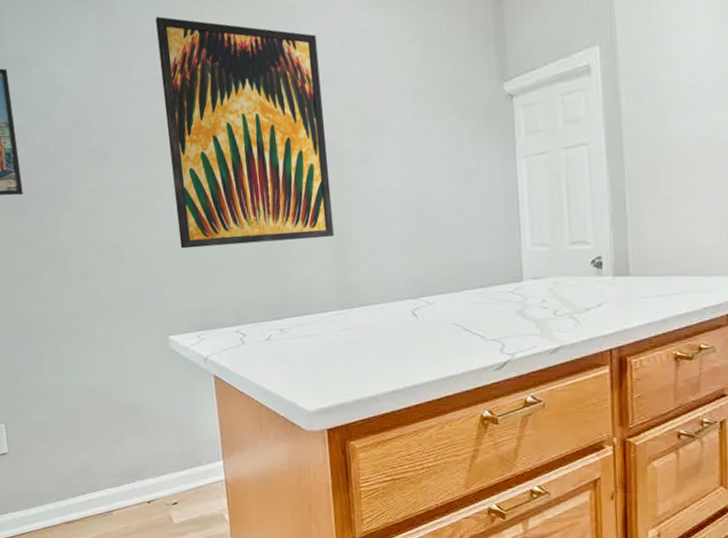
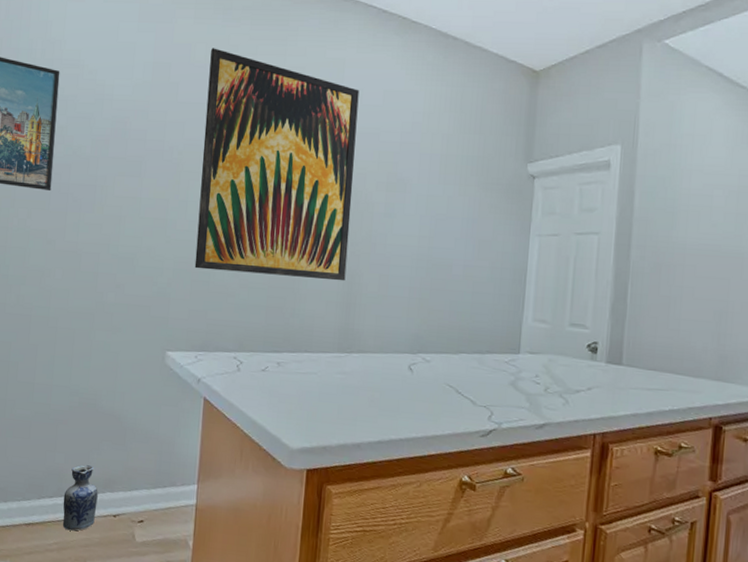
ceramic jug: none [96,458,131,522] -> present [62,465,98,531]

